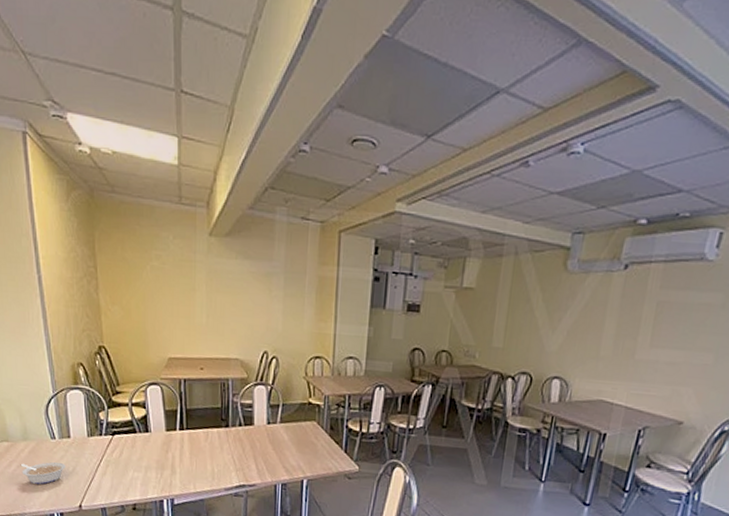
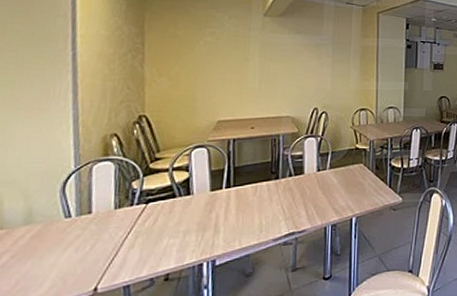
legume: present [20,462,66,485] -> none [15,243,81,274]

